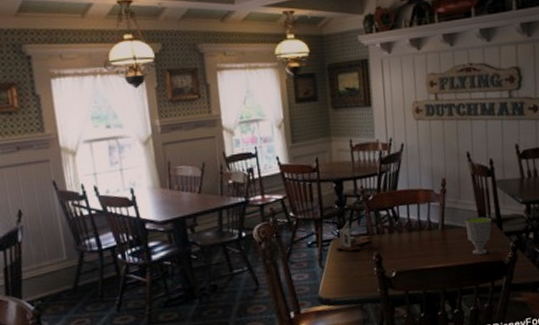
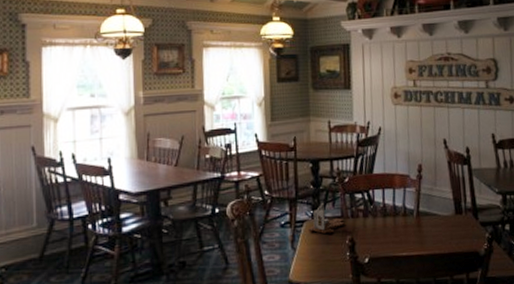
cup: present [465,216,492,255] -> none [440,204,468,245]

